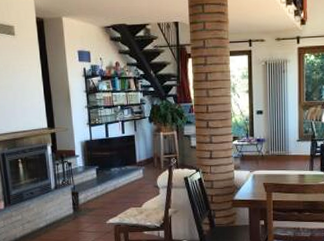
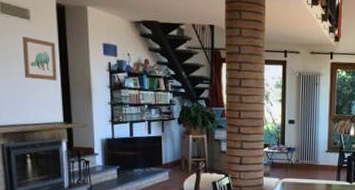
wall art: none [10,51,40,90] -> present [22,36,57,81]

